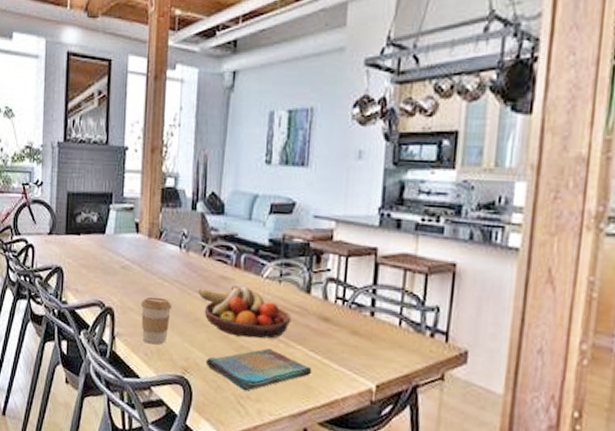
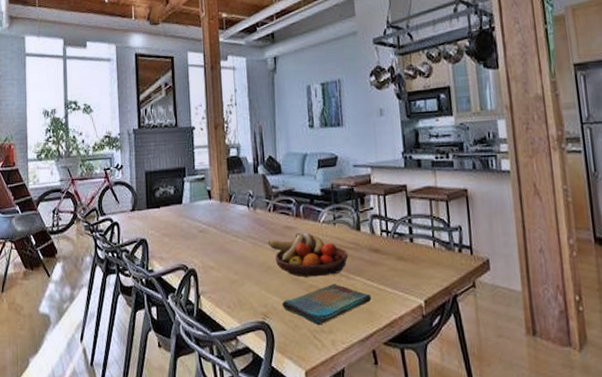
coffee cup: present [140,296,173,345] -> none [219,253,248,297]

